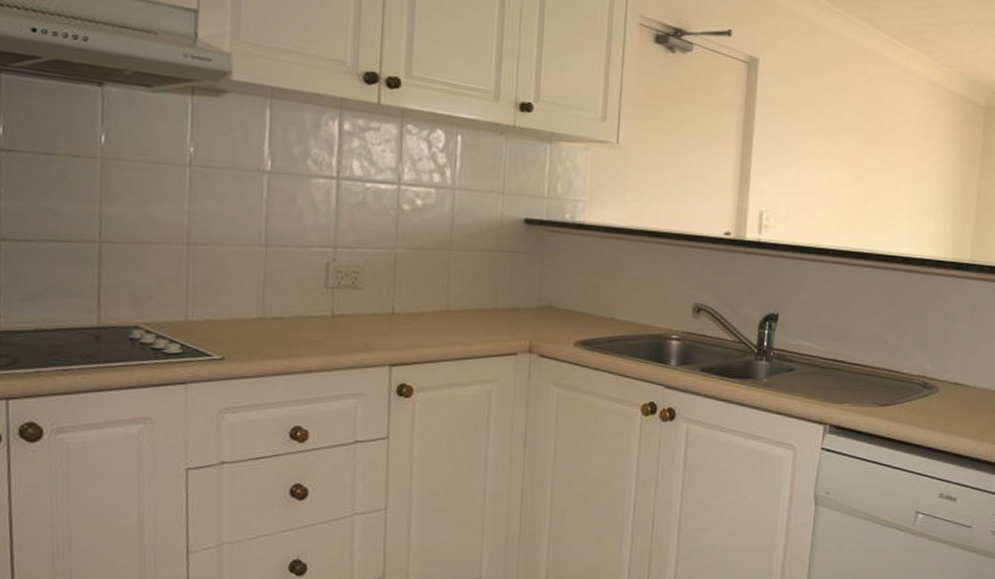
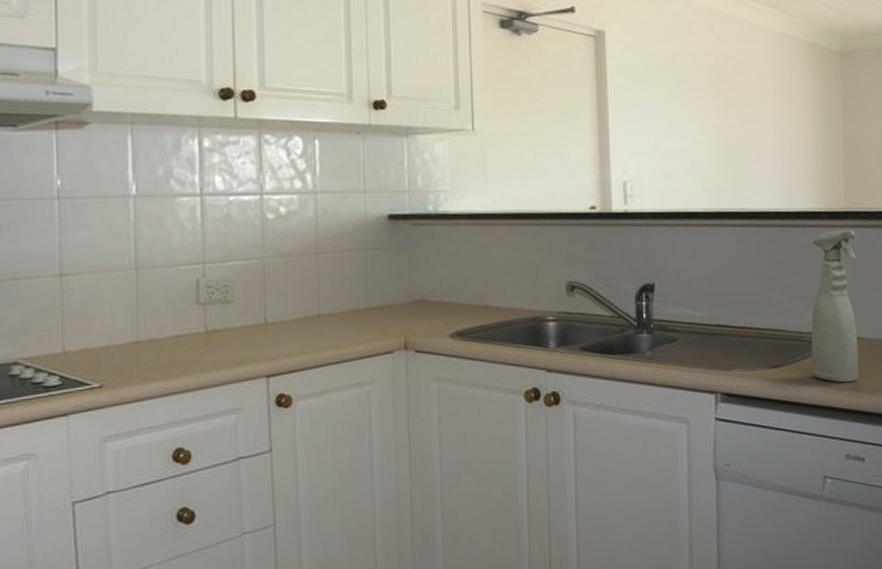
spray bottle: none [917,281,976,427] -> present [811,230,859,383]

